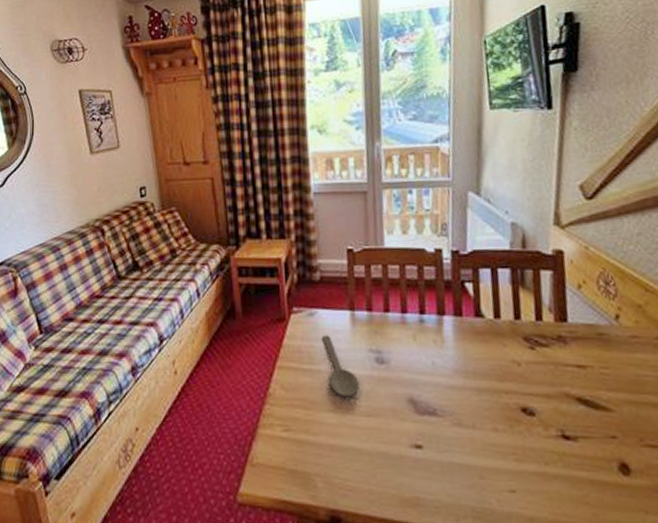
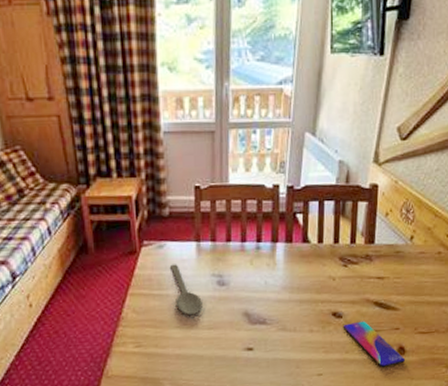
smartphone: none [537,422,632,490] -> present [343,321,405,367]

